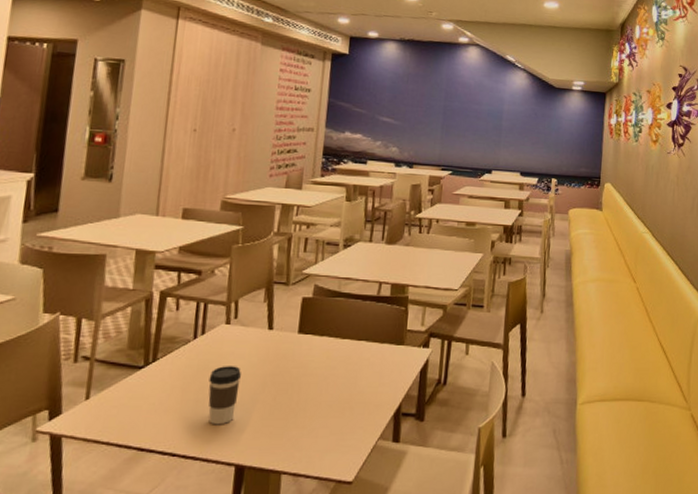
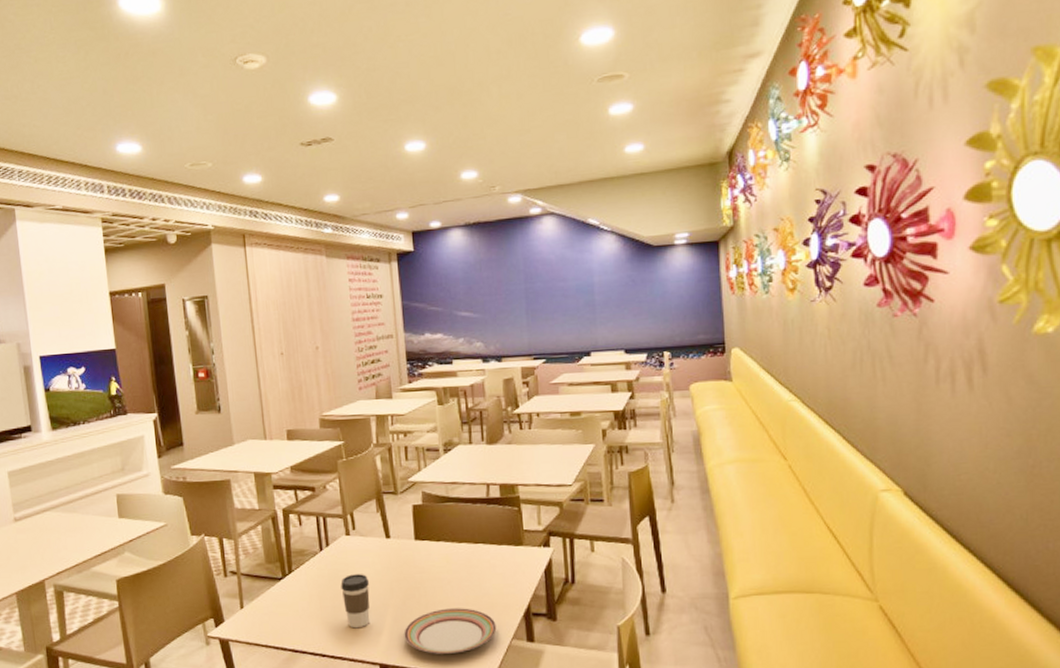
plate: none [268,406,365,454] -> present [404,608,497,654]

